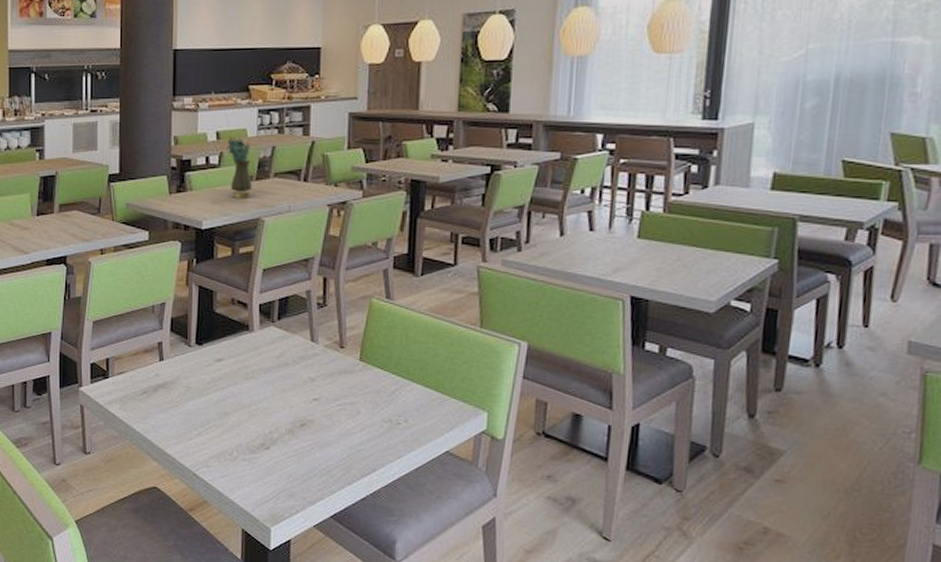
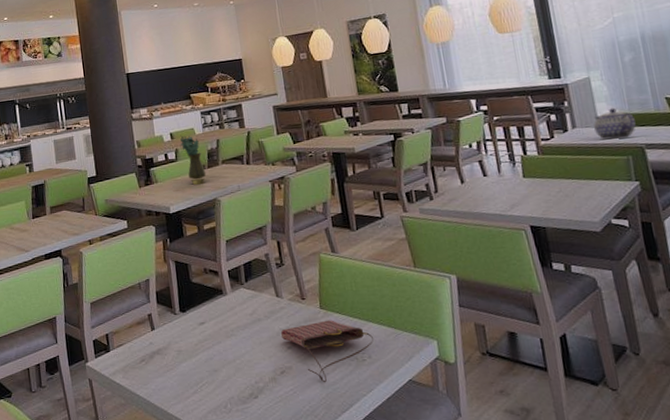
handbag: none [308,374,414,443] -> present [280,320,374,383]
teapot: none [740,165,796,204] -> present [593,107,636,140]

